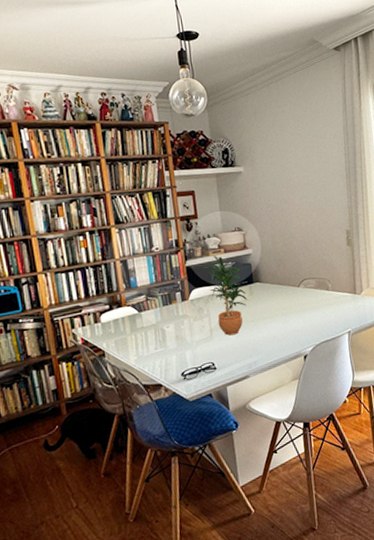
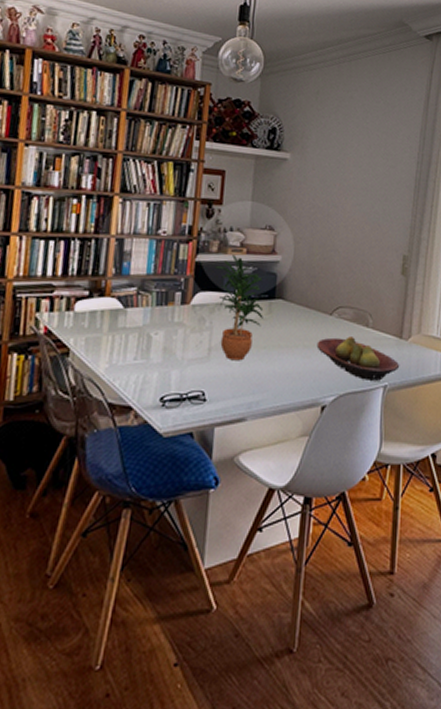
fruit bowl: none [291,300,358,331] -> present [316,336,400,381]

